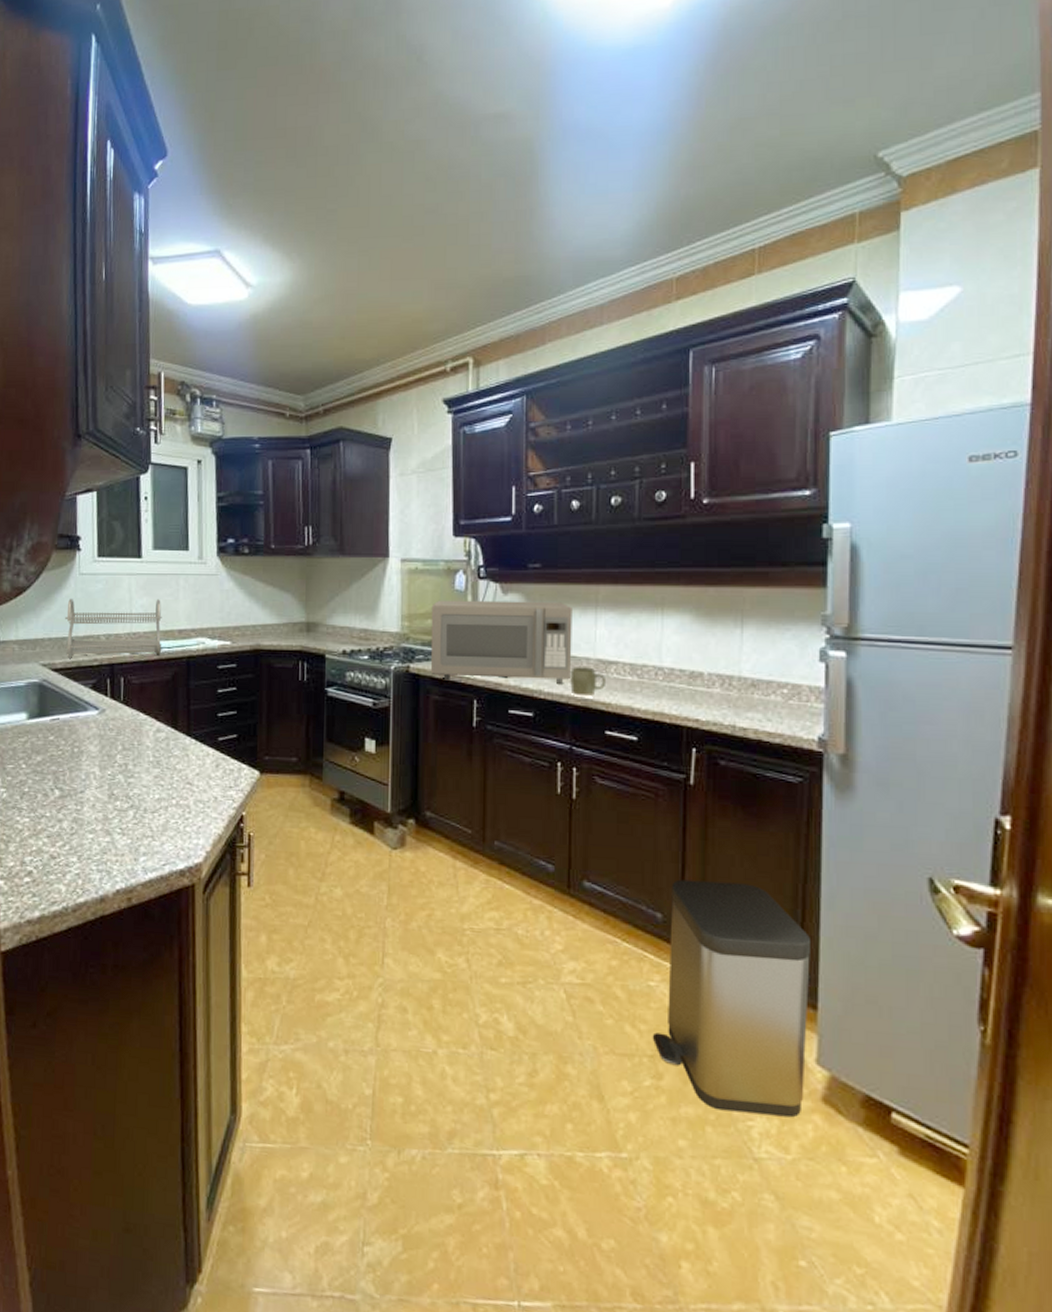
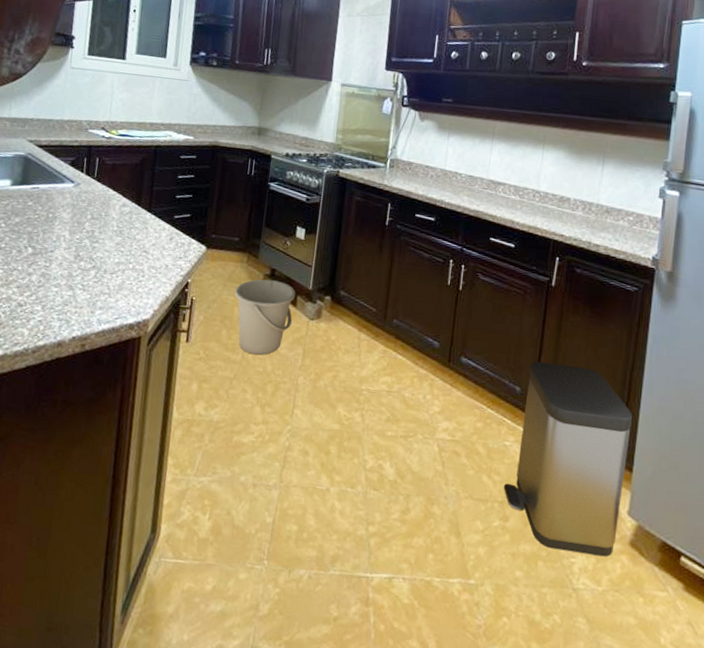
dish rack: present [65,598,162,658] -> none [51,87,138,142]
bucket: none [299,804,372,897] -> present [235,279,296,356]
microwave: present [430,600,572,684] -> none [356,120,474,197]
mug: present [570,667,605,697] -> none [466,184,494,209]

